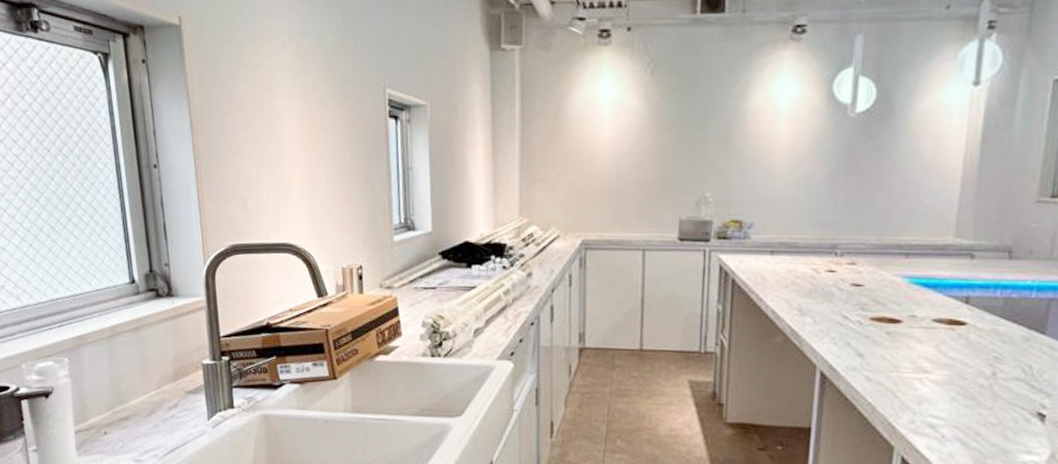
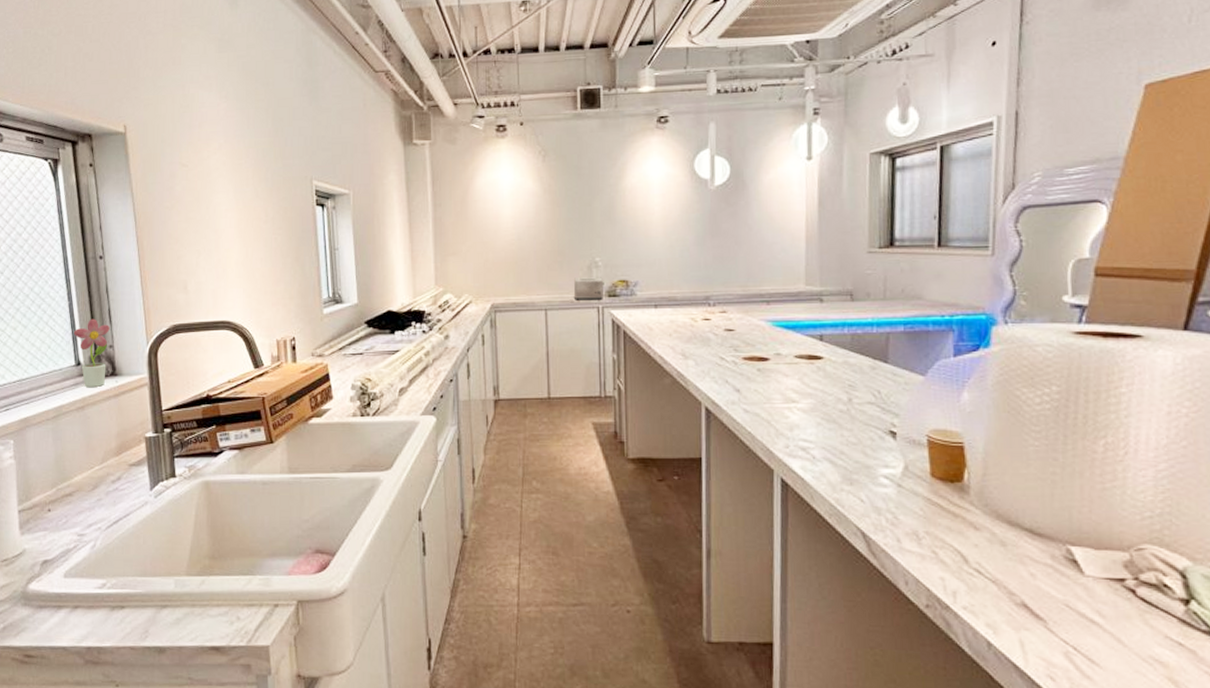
potted flower: none [127,233,165,308] -> present [73,318,110,388]

